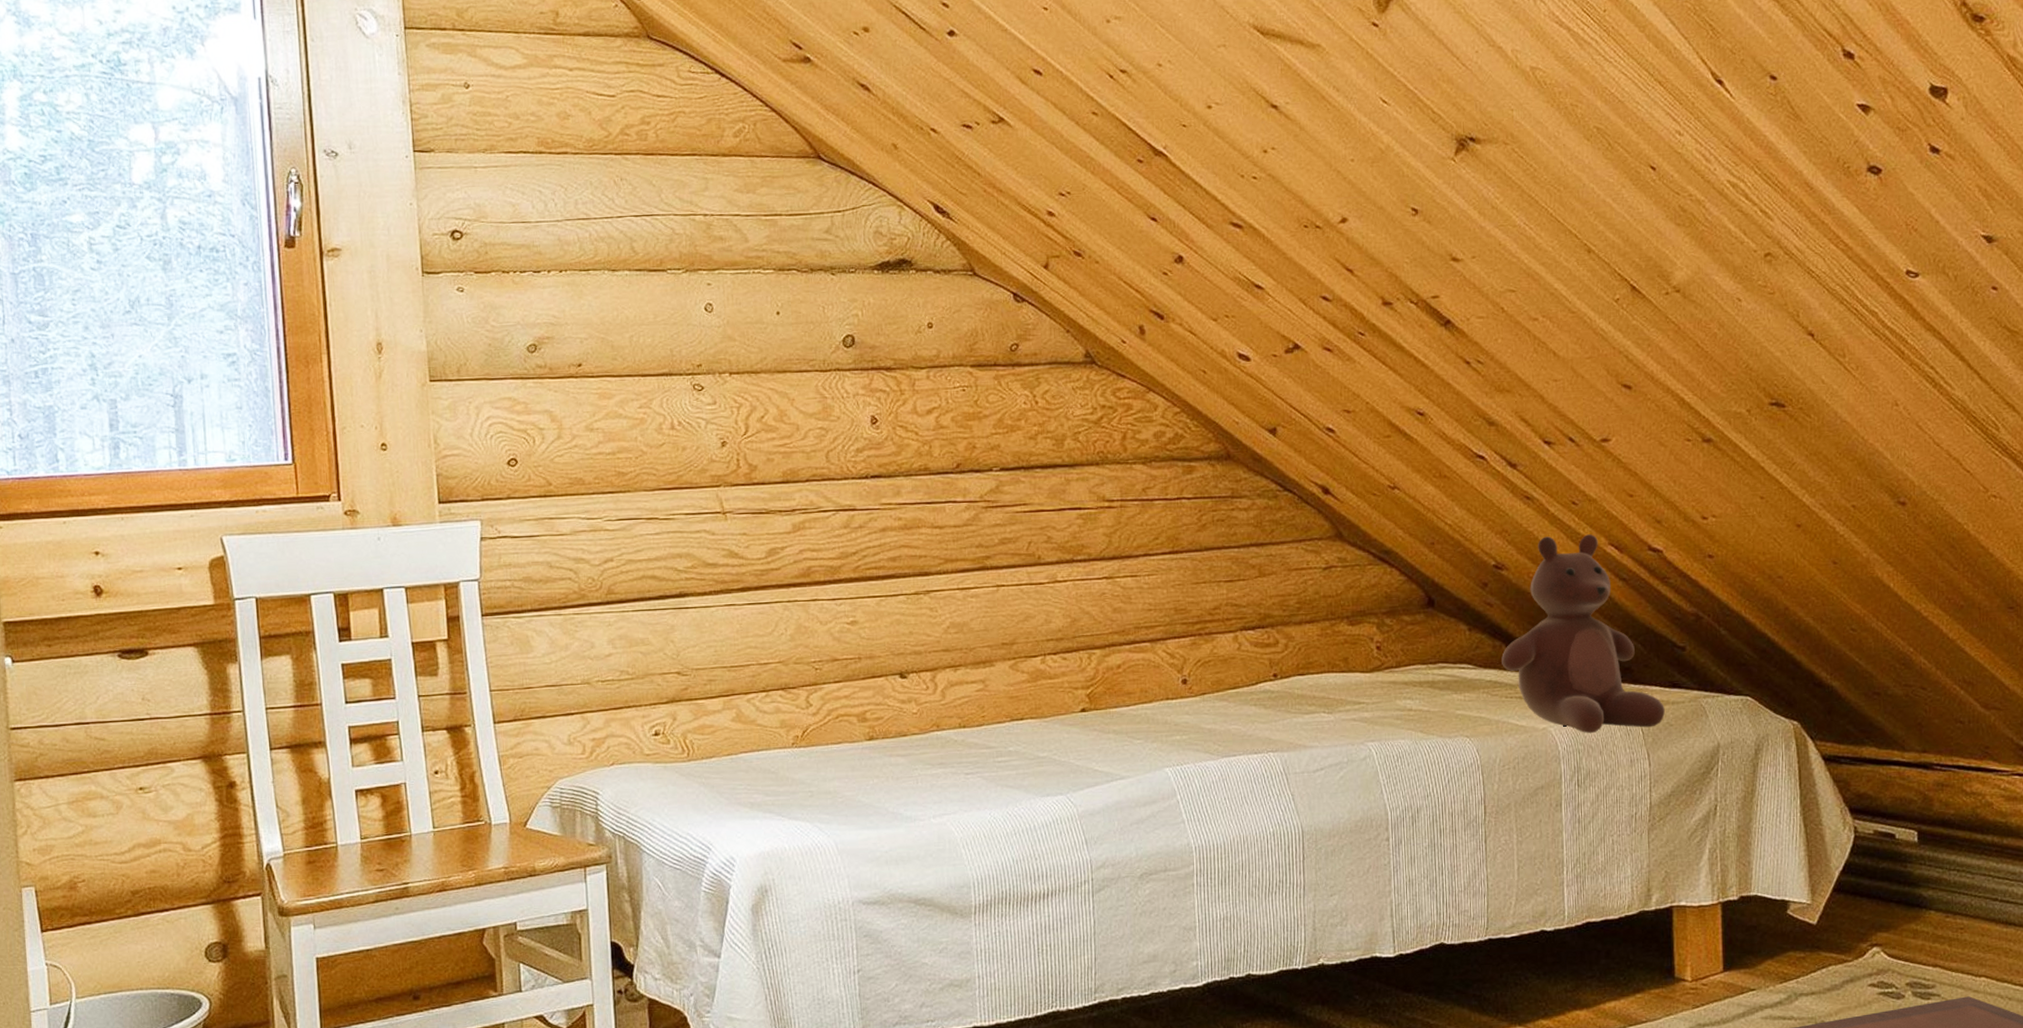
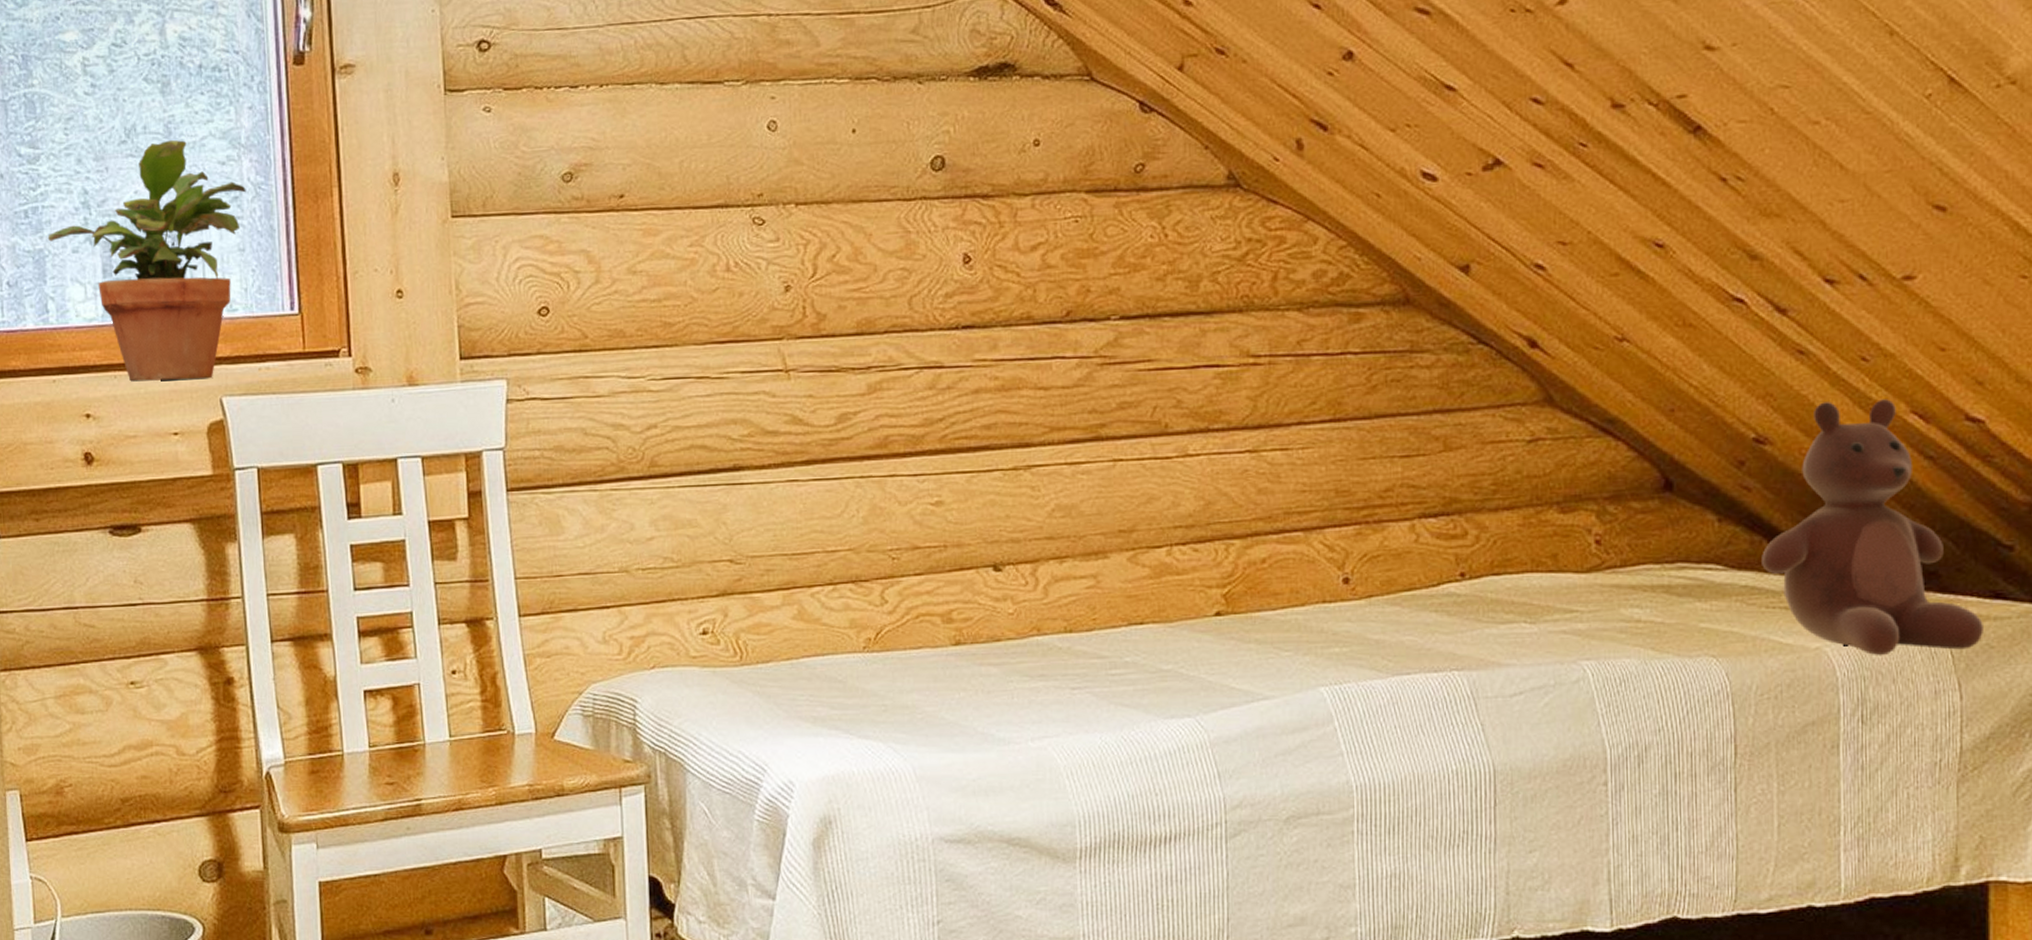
potted plant: none [57,311,243,523] -> present [47,139,246,382]

